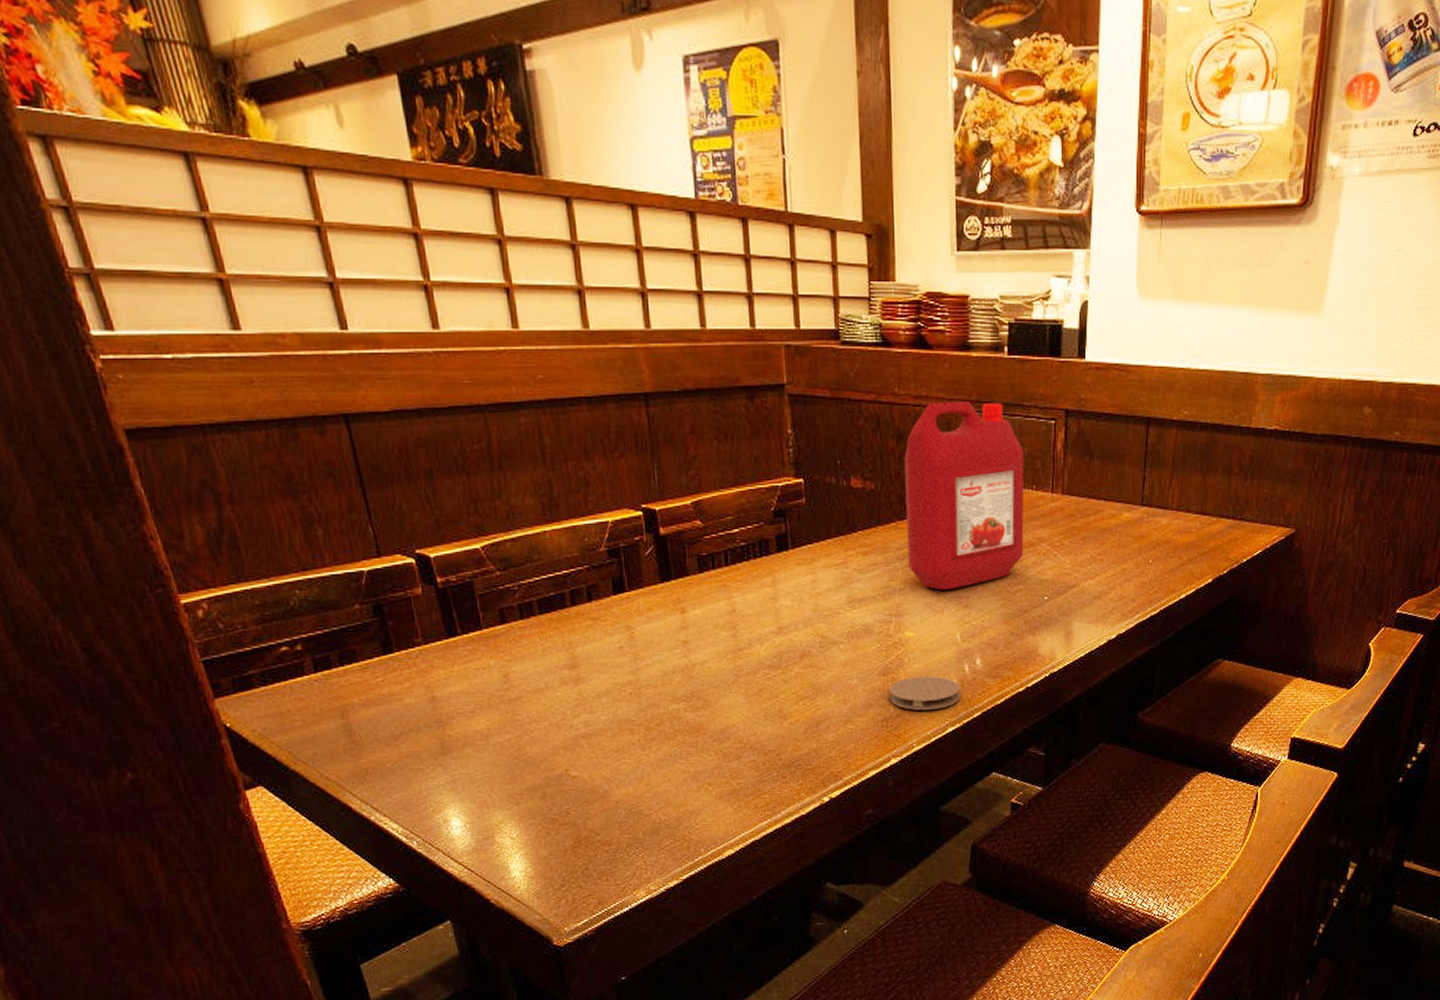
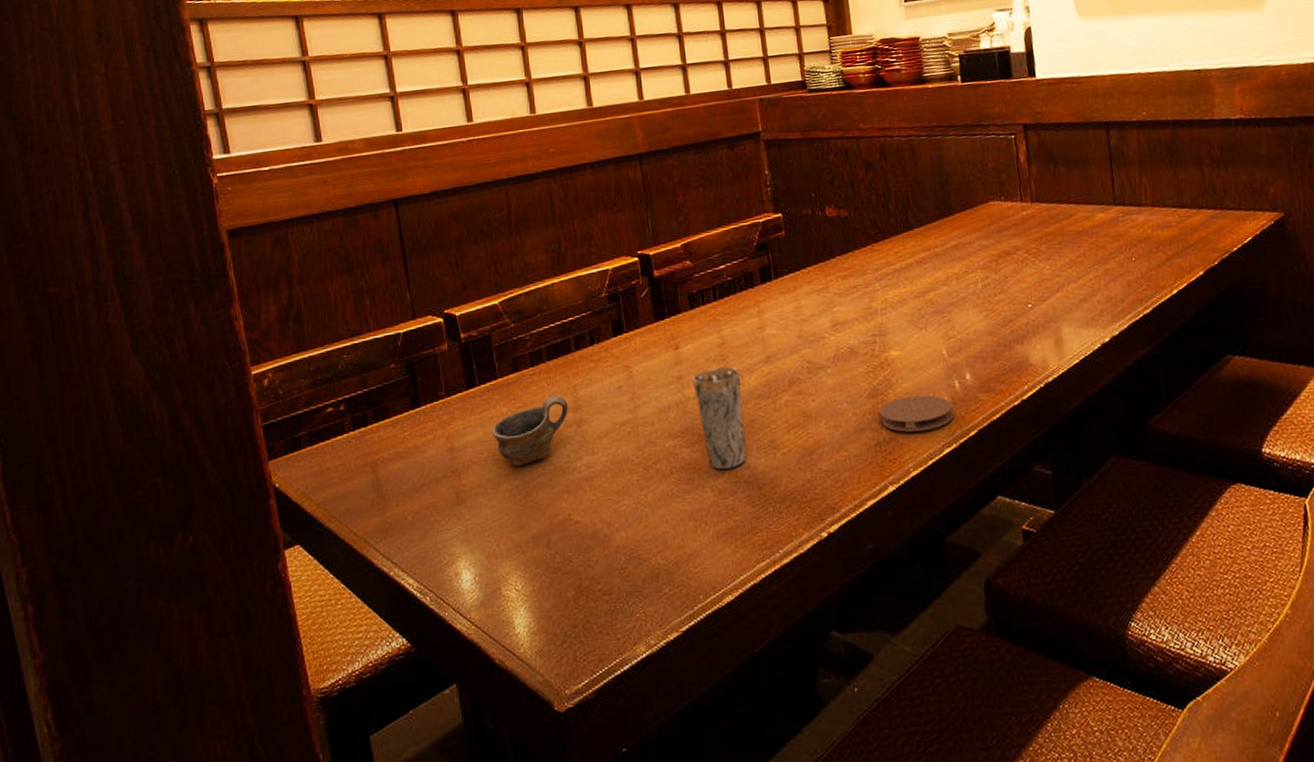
cup: none [478,651,564,721] -> present [491,395,568,467]
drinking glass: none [699,634,753,735] -> present [692,367,746,470]
ketchup jug: present [904,402,1025,590] -> none [874,125,1000,307]

